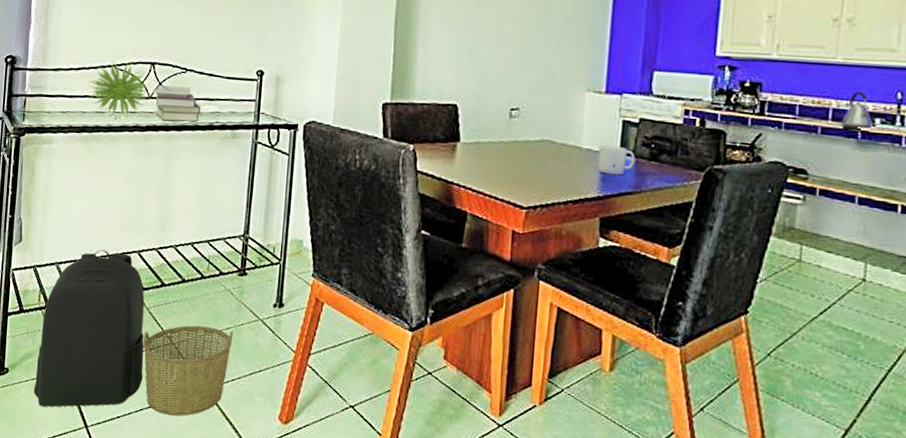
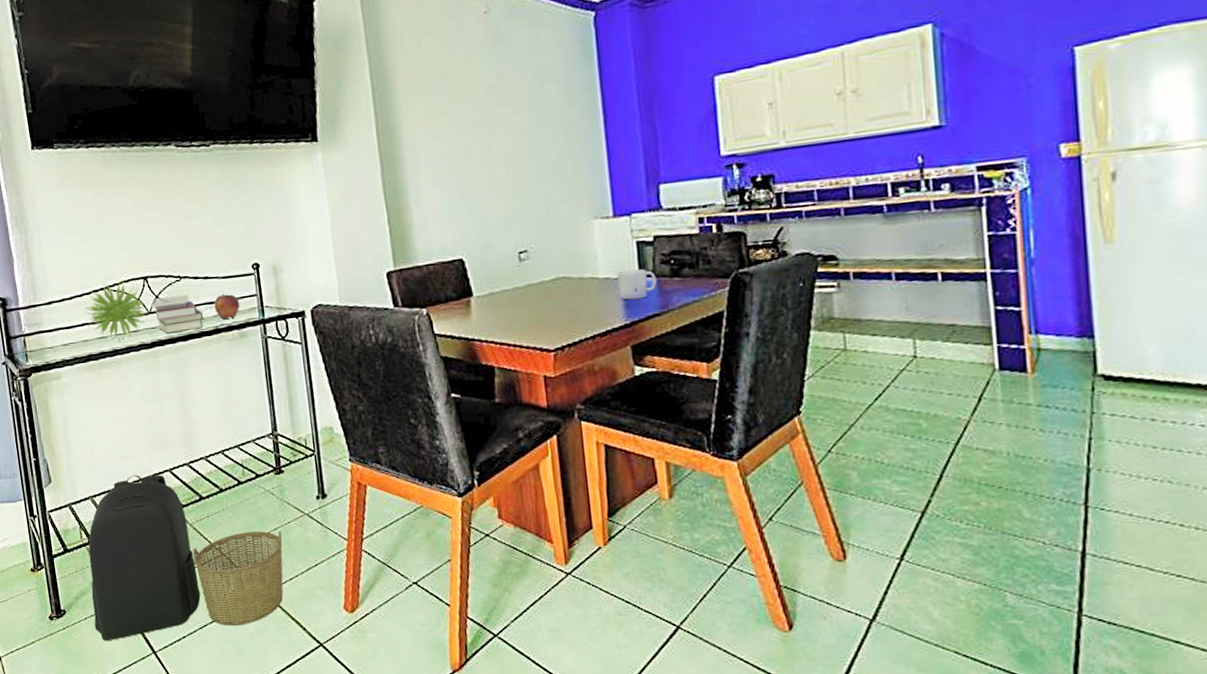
fruit: none [213,93,238,118] -> present [214,293,240,320]
kettle: present [841,91,873,132] -> none [864,163,898,207]

